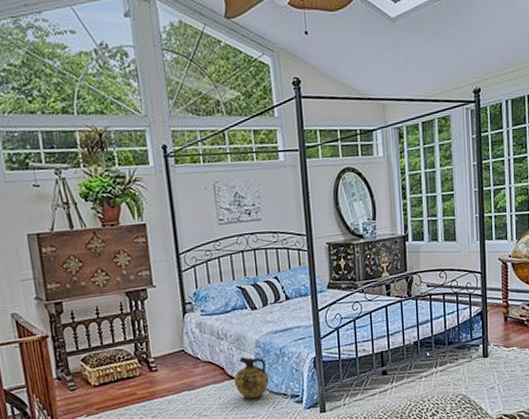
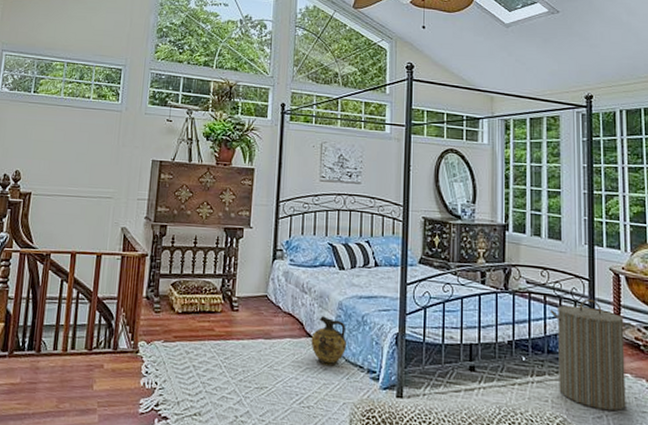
laundry hamper: none [448,289,518,382] -> present [549,298,633,411]

